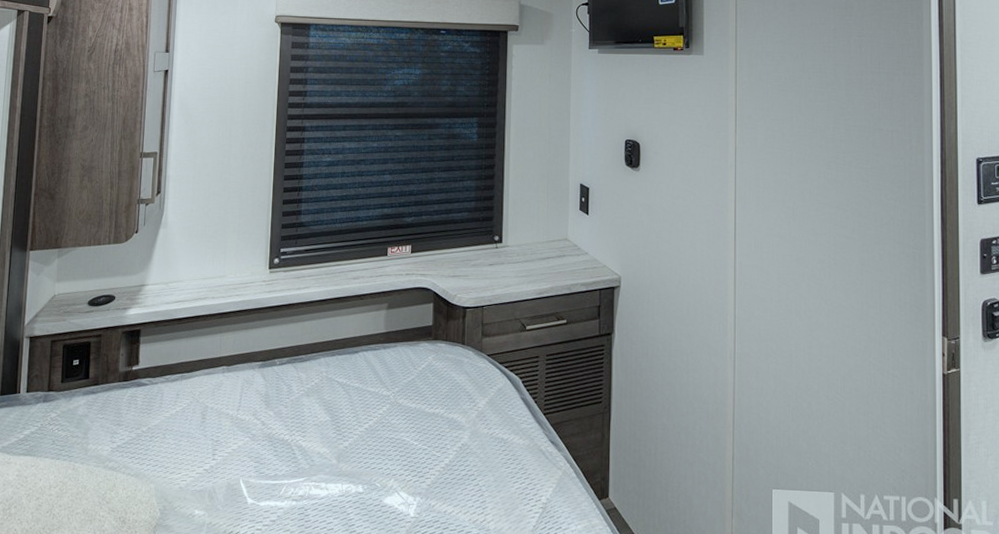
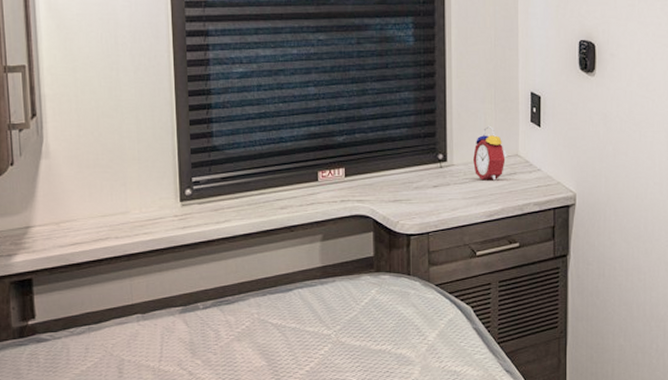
alarm clock: none [526,212,557,262] -> present [473,125,507,181]

